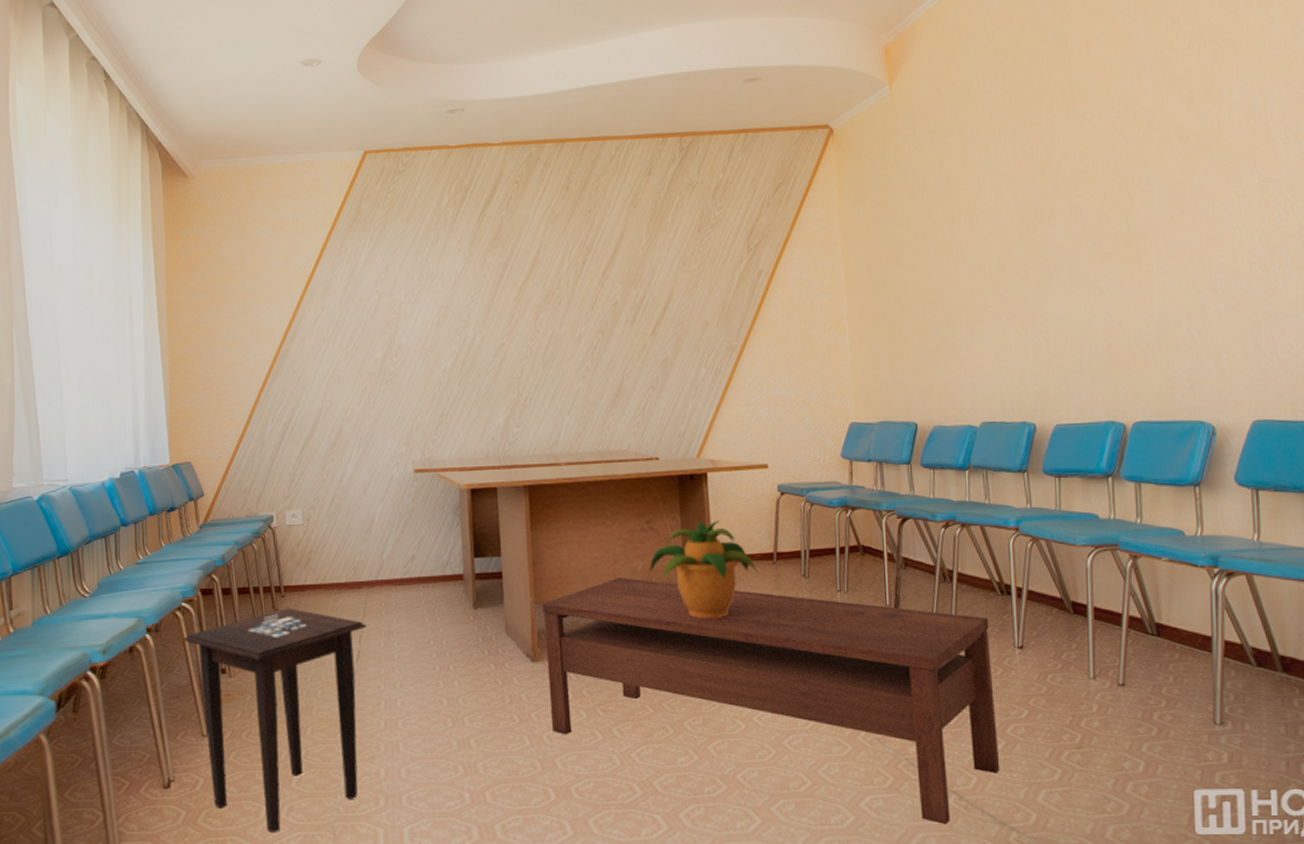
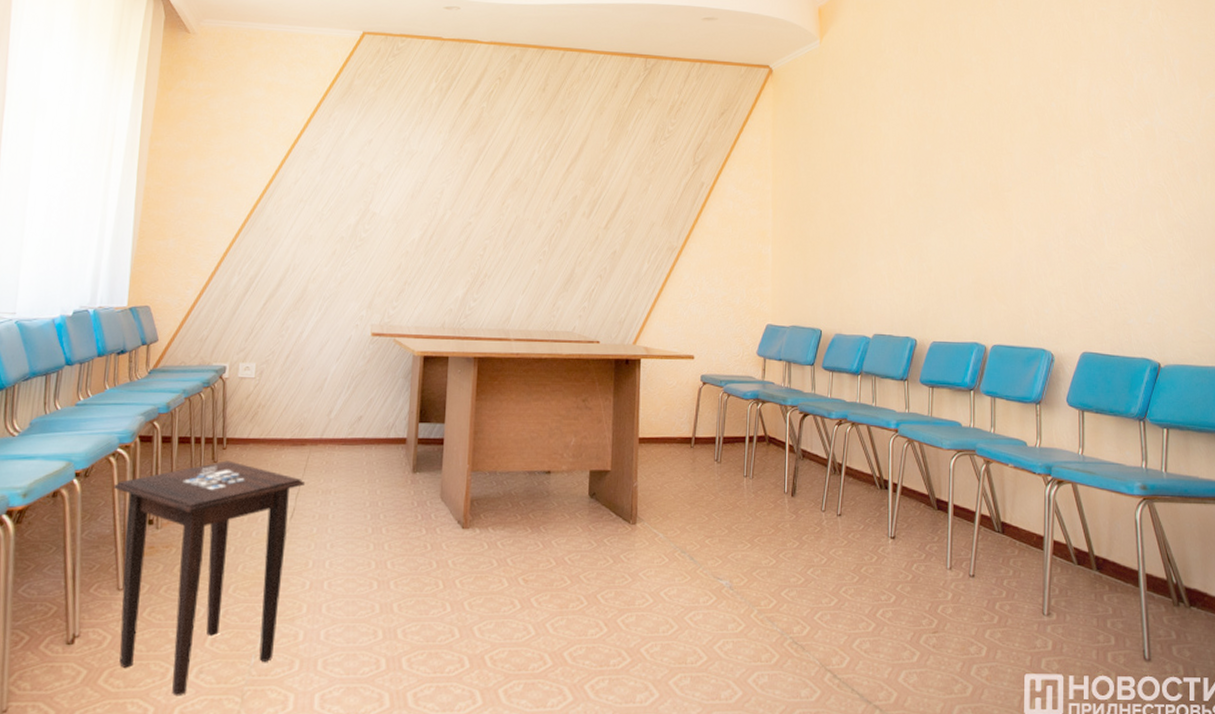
coffee table: present [542,577,1000,825] -> none [474,451,870,702]
potted plant: present [650,520,759,619] -> none [581,403,678,496]

